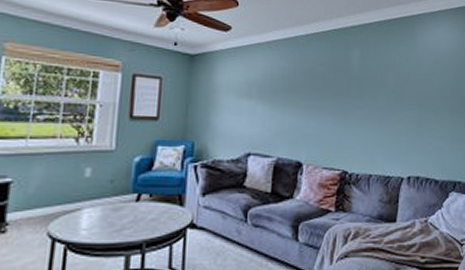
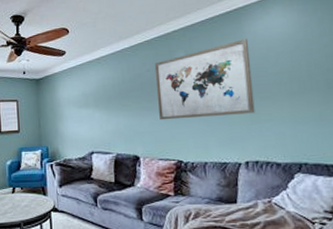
wall art: none [328,47,420,126] -> present [154,39,255,120]

